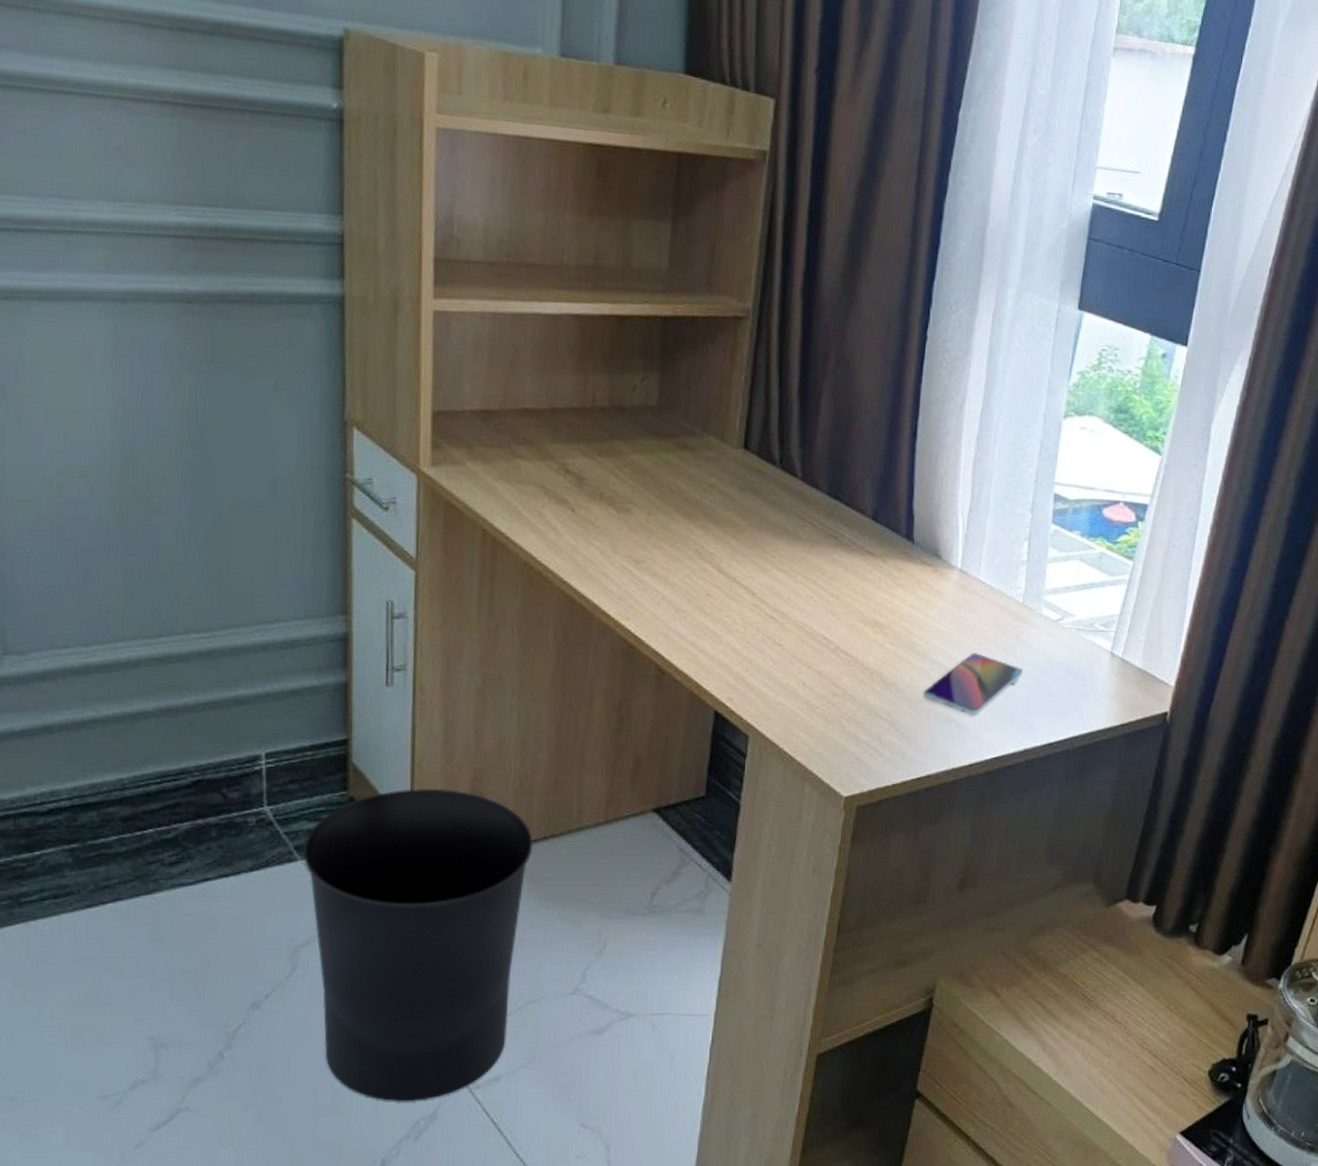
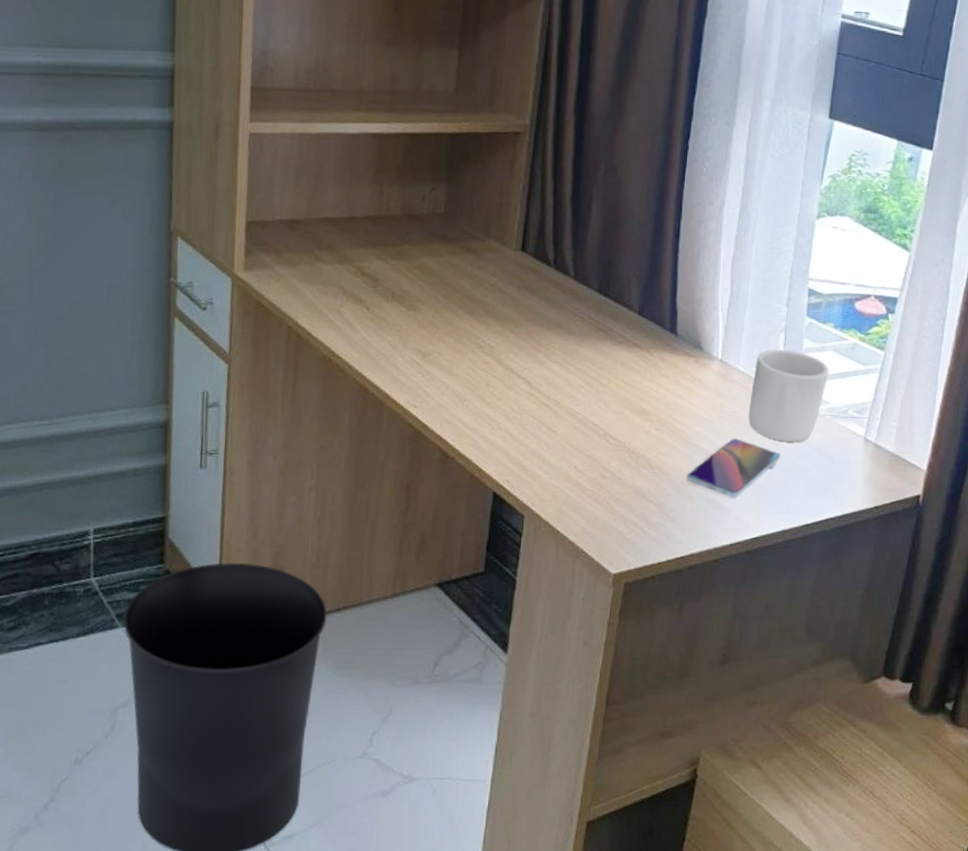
mug: none [989,558,1075,657] -> present [749,349,829,442]

